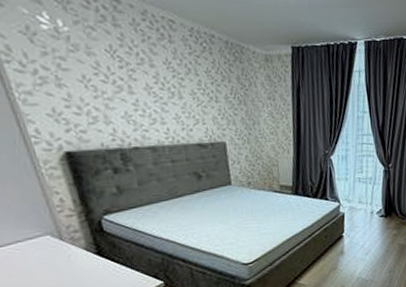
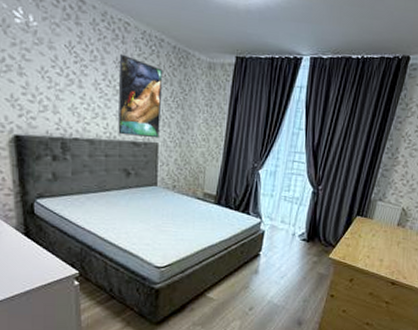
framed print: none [168,54,226,138] -> present [118,54,163,139]

